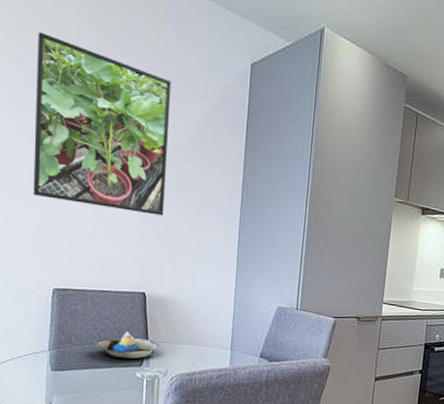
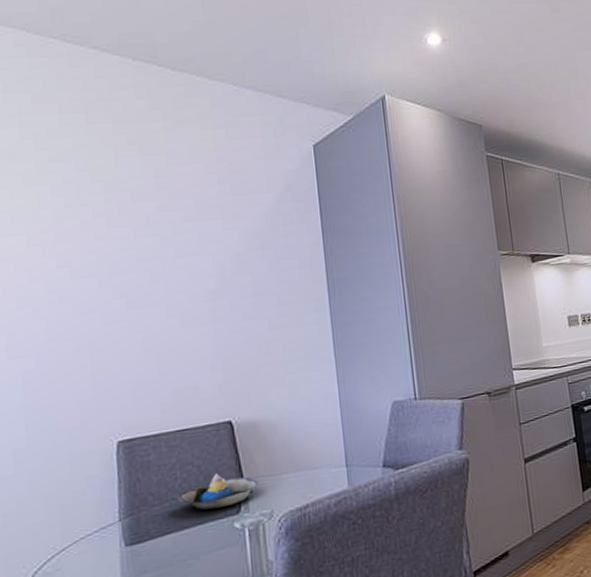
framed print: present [33,32,172,216] -> none [70,157,240,336]

